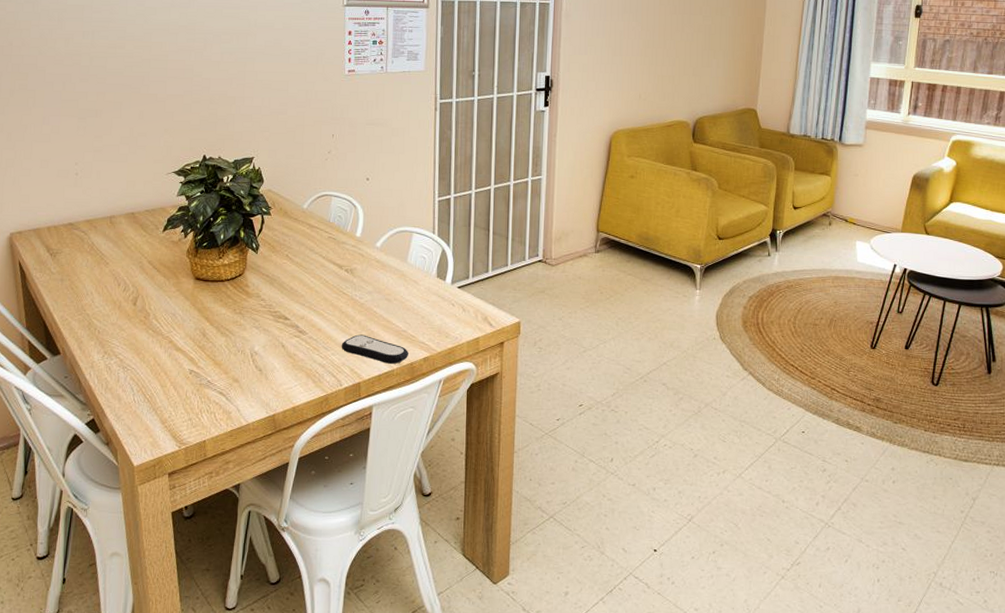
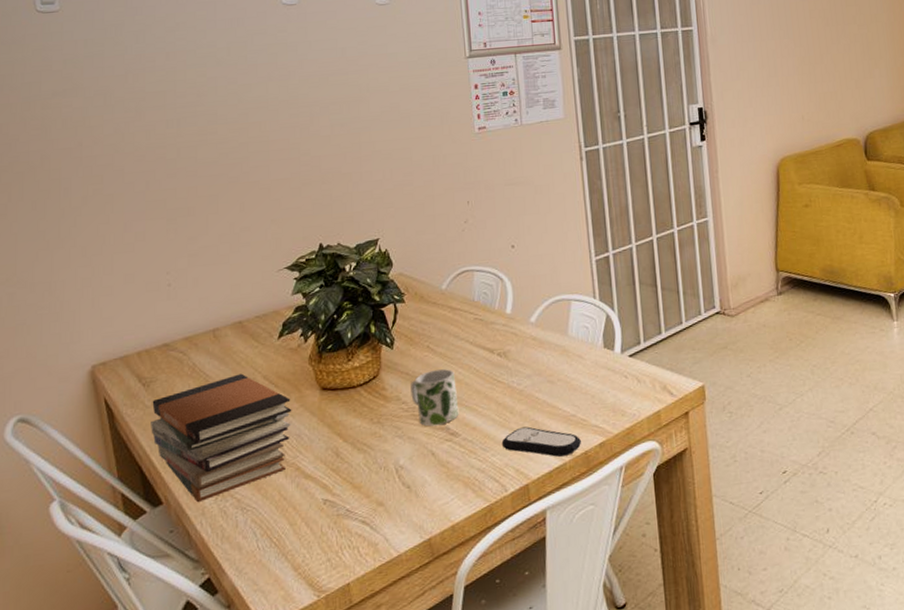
book stack: none [54,256,170,357] -> present [151,373,292,503]
mug: none [269,276,308,323] -> present [410,369,459,426]

